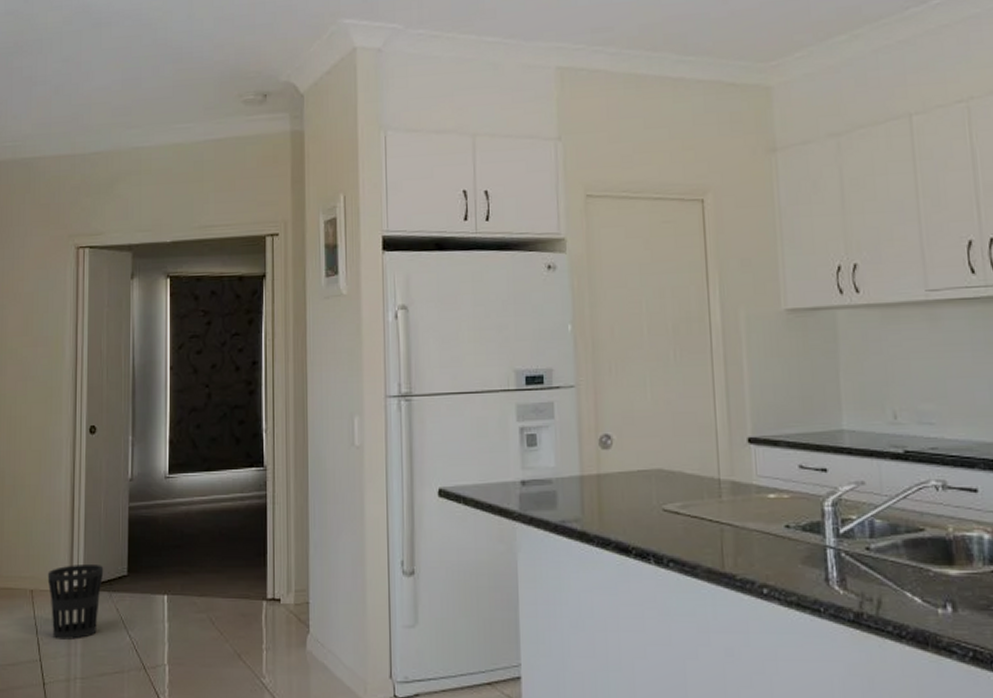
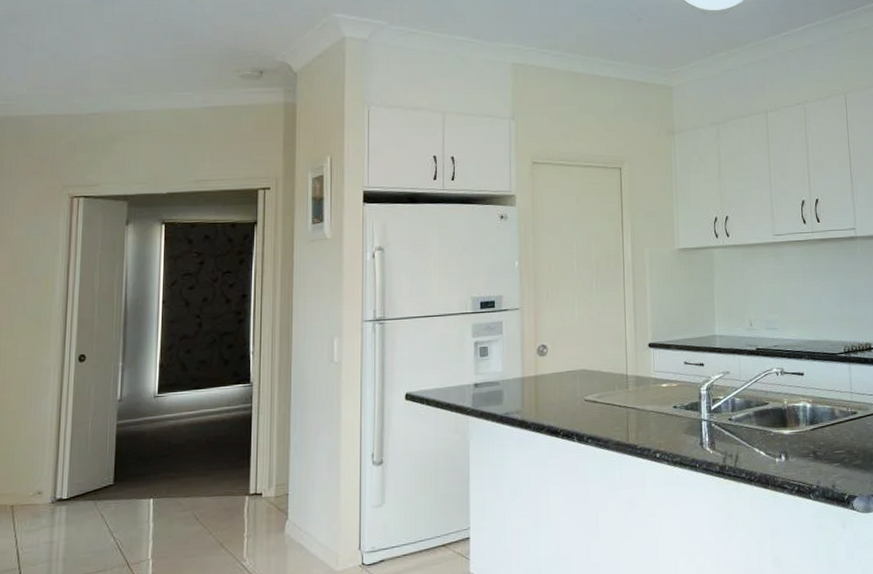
wastebasket: present [47,563,104,640] -> none [29,477,90,548]

